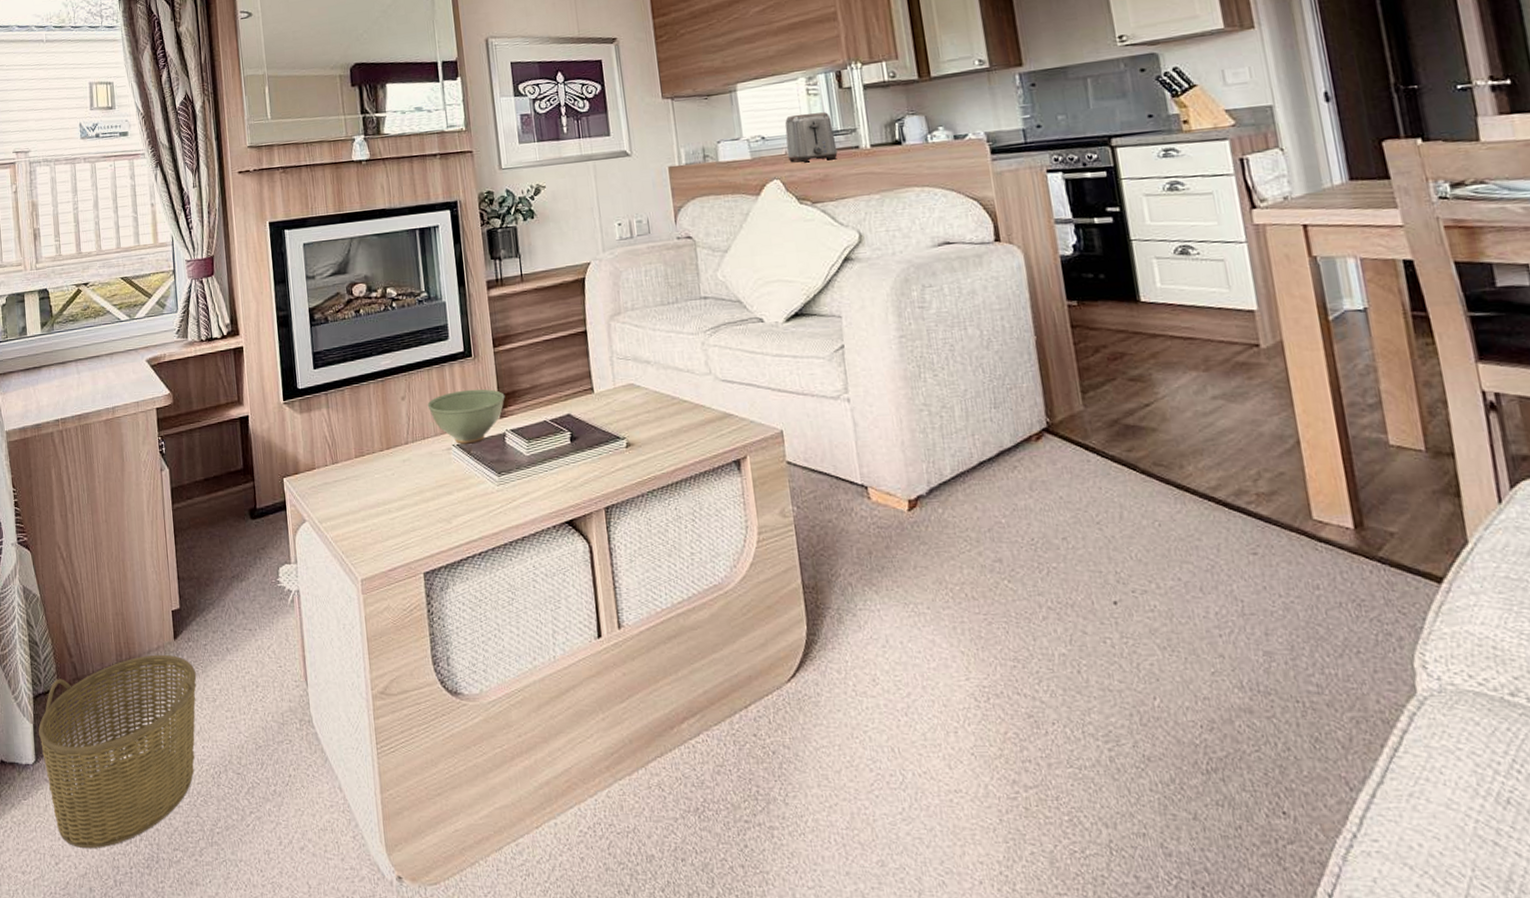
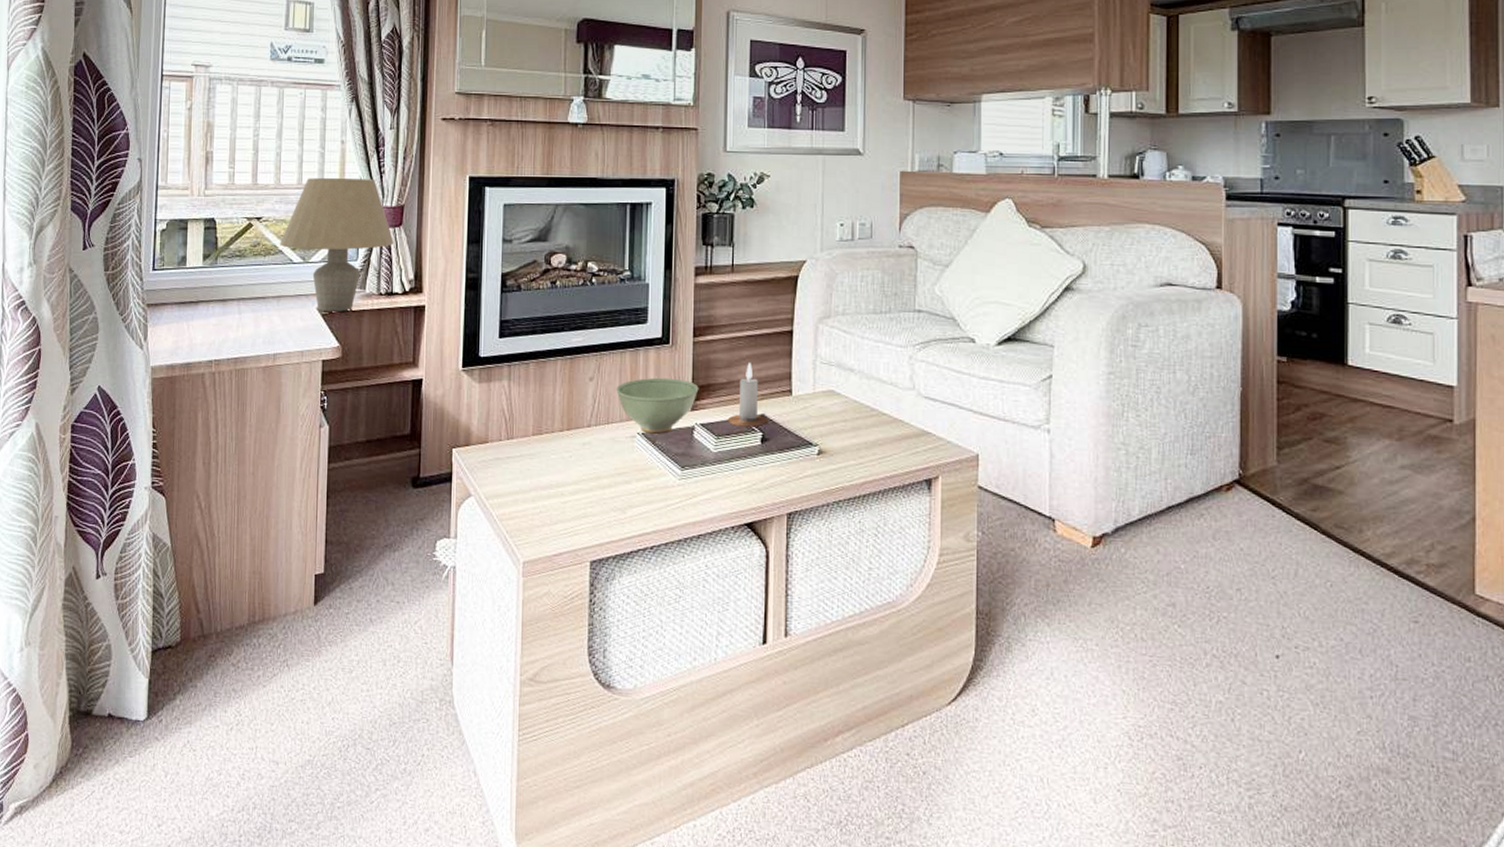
basket: present [38,654,197,848] -> none [154,618,334,813]
table lamp: none [107,235,208,363] -> present [280,177,394,312]
candle: none [535,366,575,429] -> present [727,363,768,428]
toaster: present [784,112,838,163] -> none [1023,134,1074,186]

